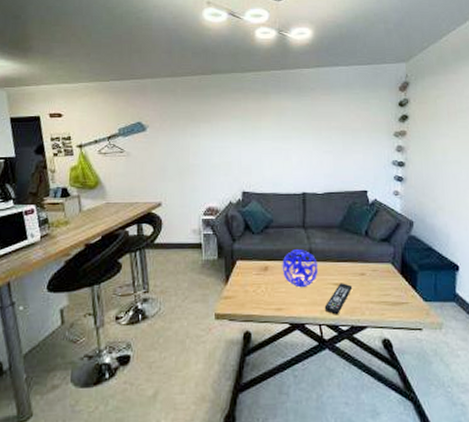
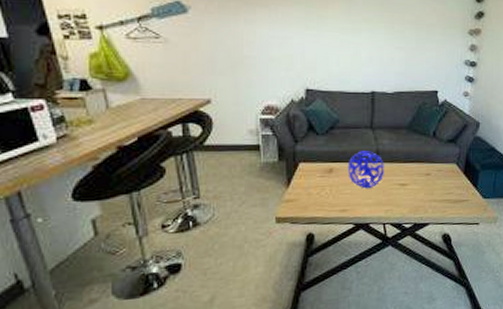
remote control: present [324,283,353,315] -> none [389,183,418,214]

